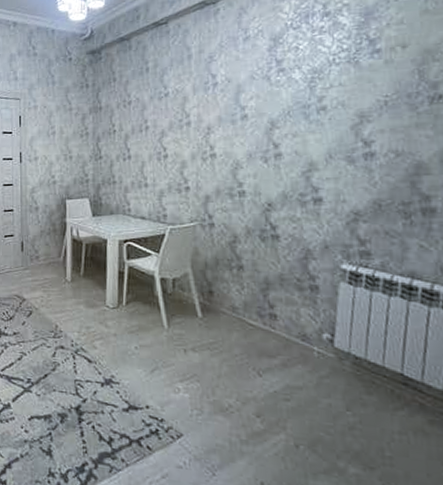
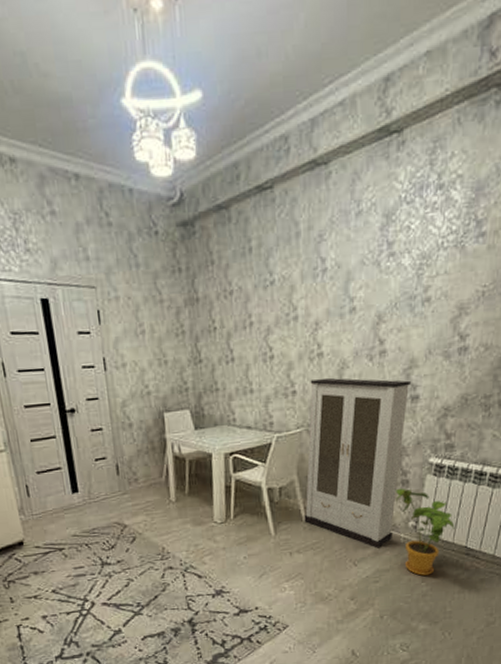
cabinet: none [199,176,311,360] -> present [304,377,410,549]
house plant: none [304,293,384,403] -> present [396,488,455,576]

